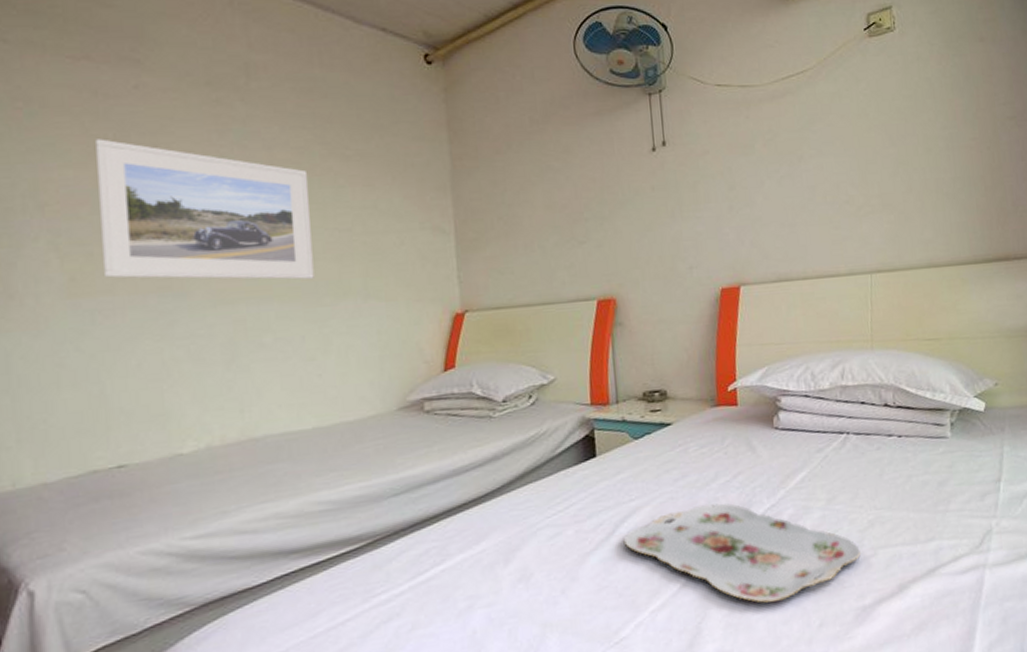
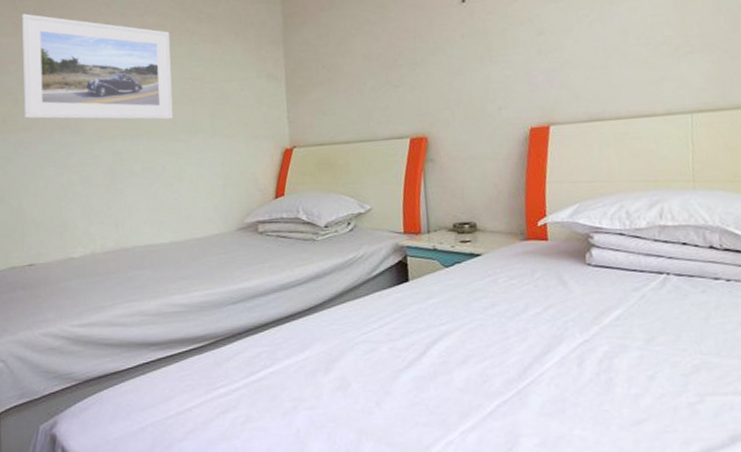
serving tray: present [623,503,860,603] -> none [434,334,684,437]

